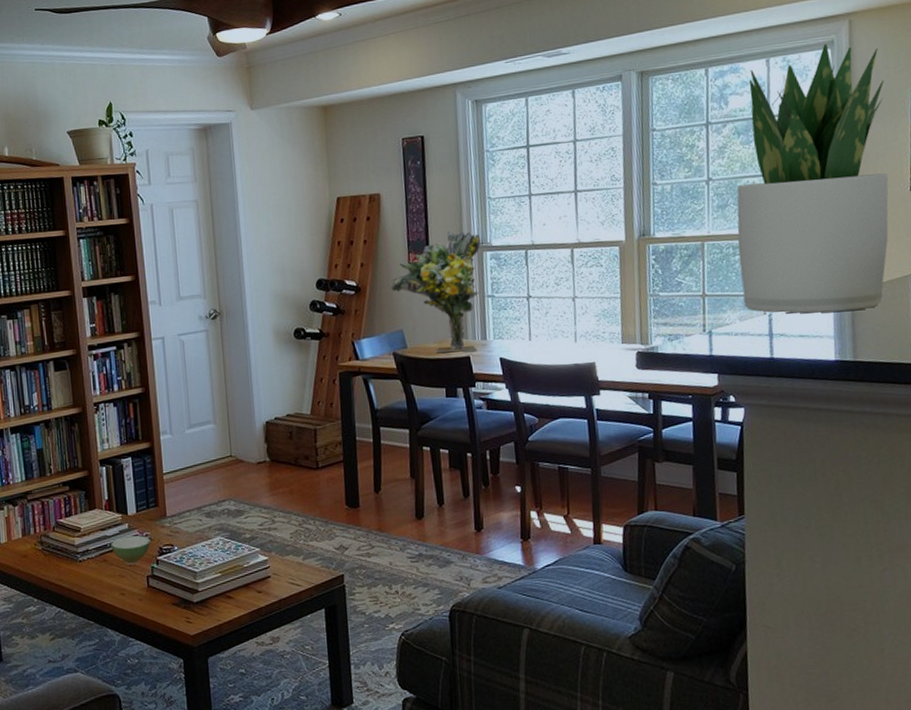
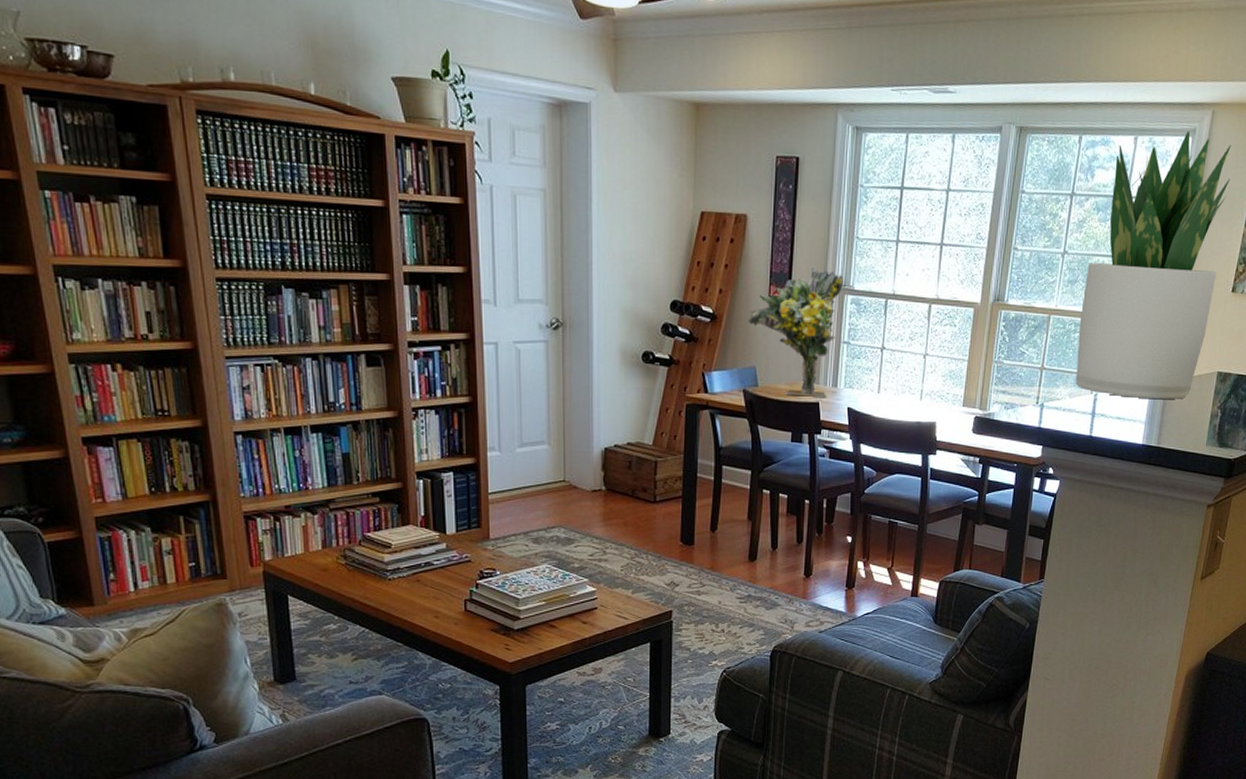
bowl: present [111,535,151,565] -> none [425,557,471,587]

